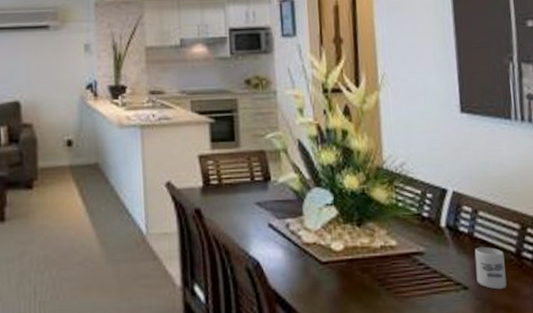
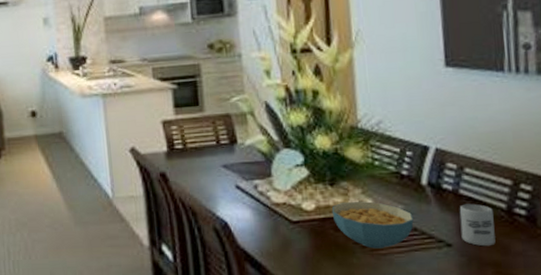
cereal bowl: none [359,242,434,291] -> present [331,201,414,249]

